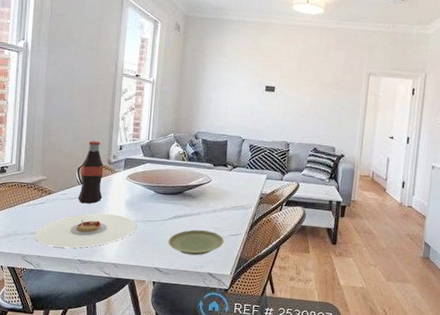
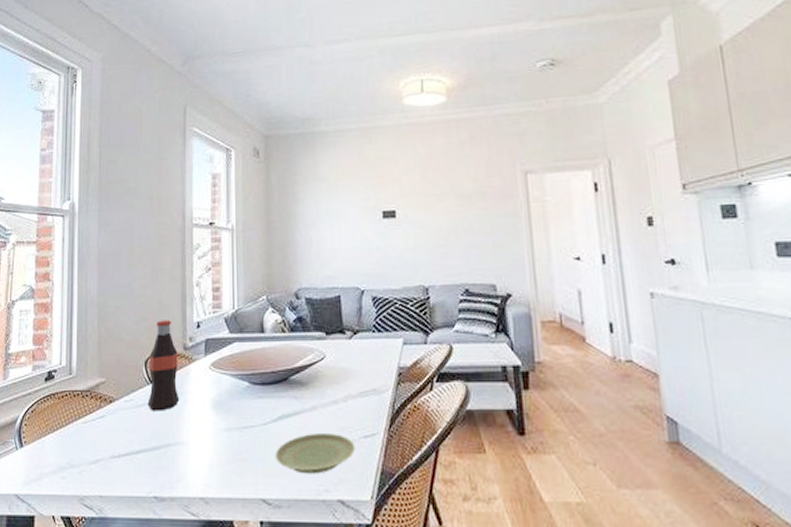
plate: present [35,213,137,248] -> none [94,422,230,480]

